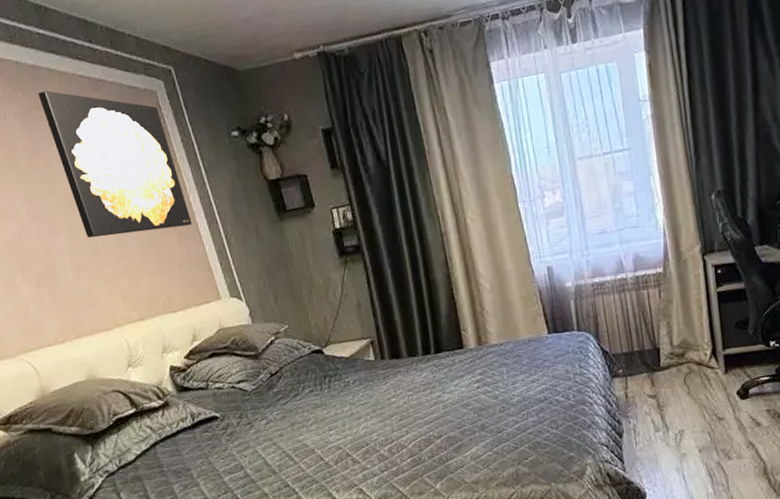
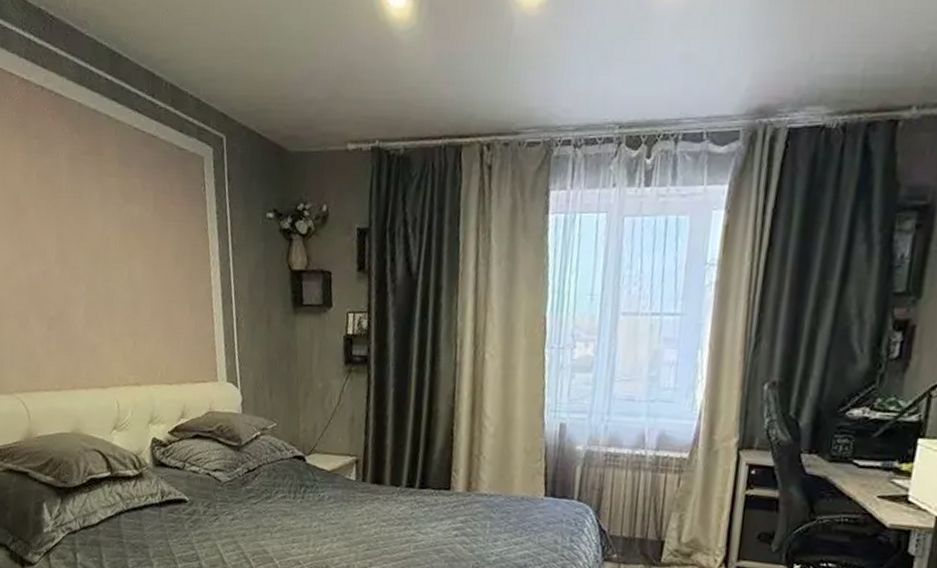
wall art: present [38,90,192,238] -> none [92,137,208,300]

